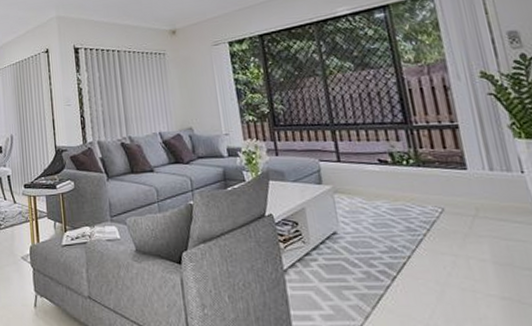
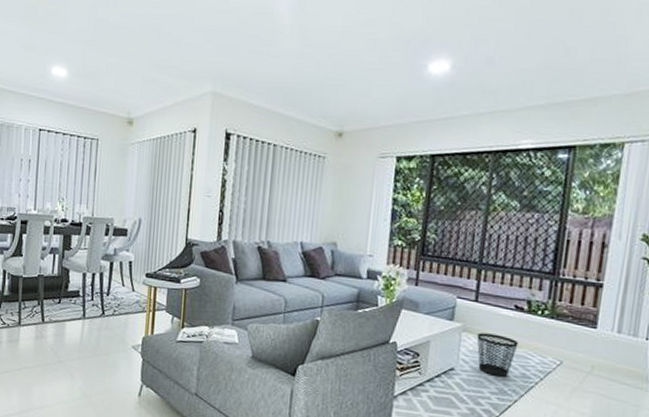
wastebasket: none [349,191,394,234] -> present [476,332,519,377]

